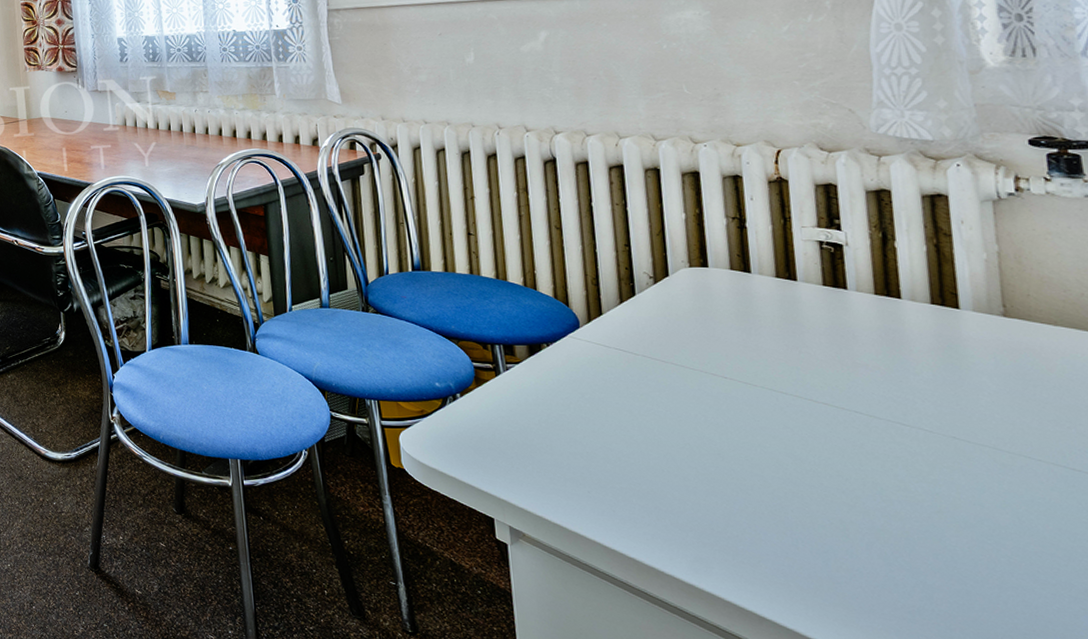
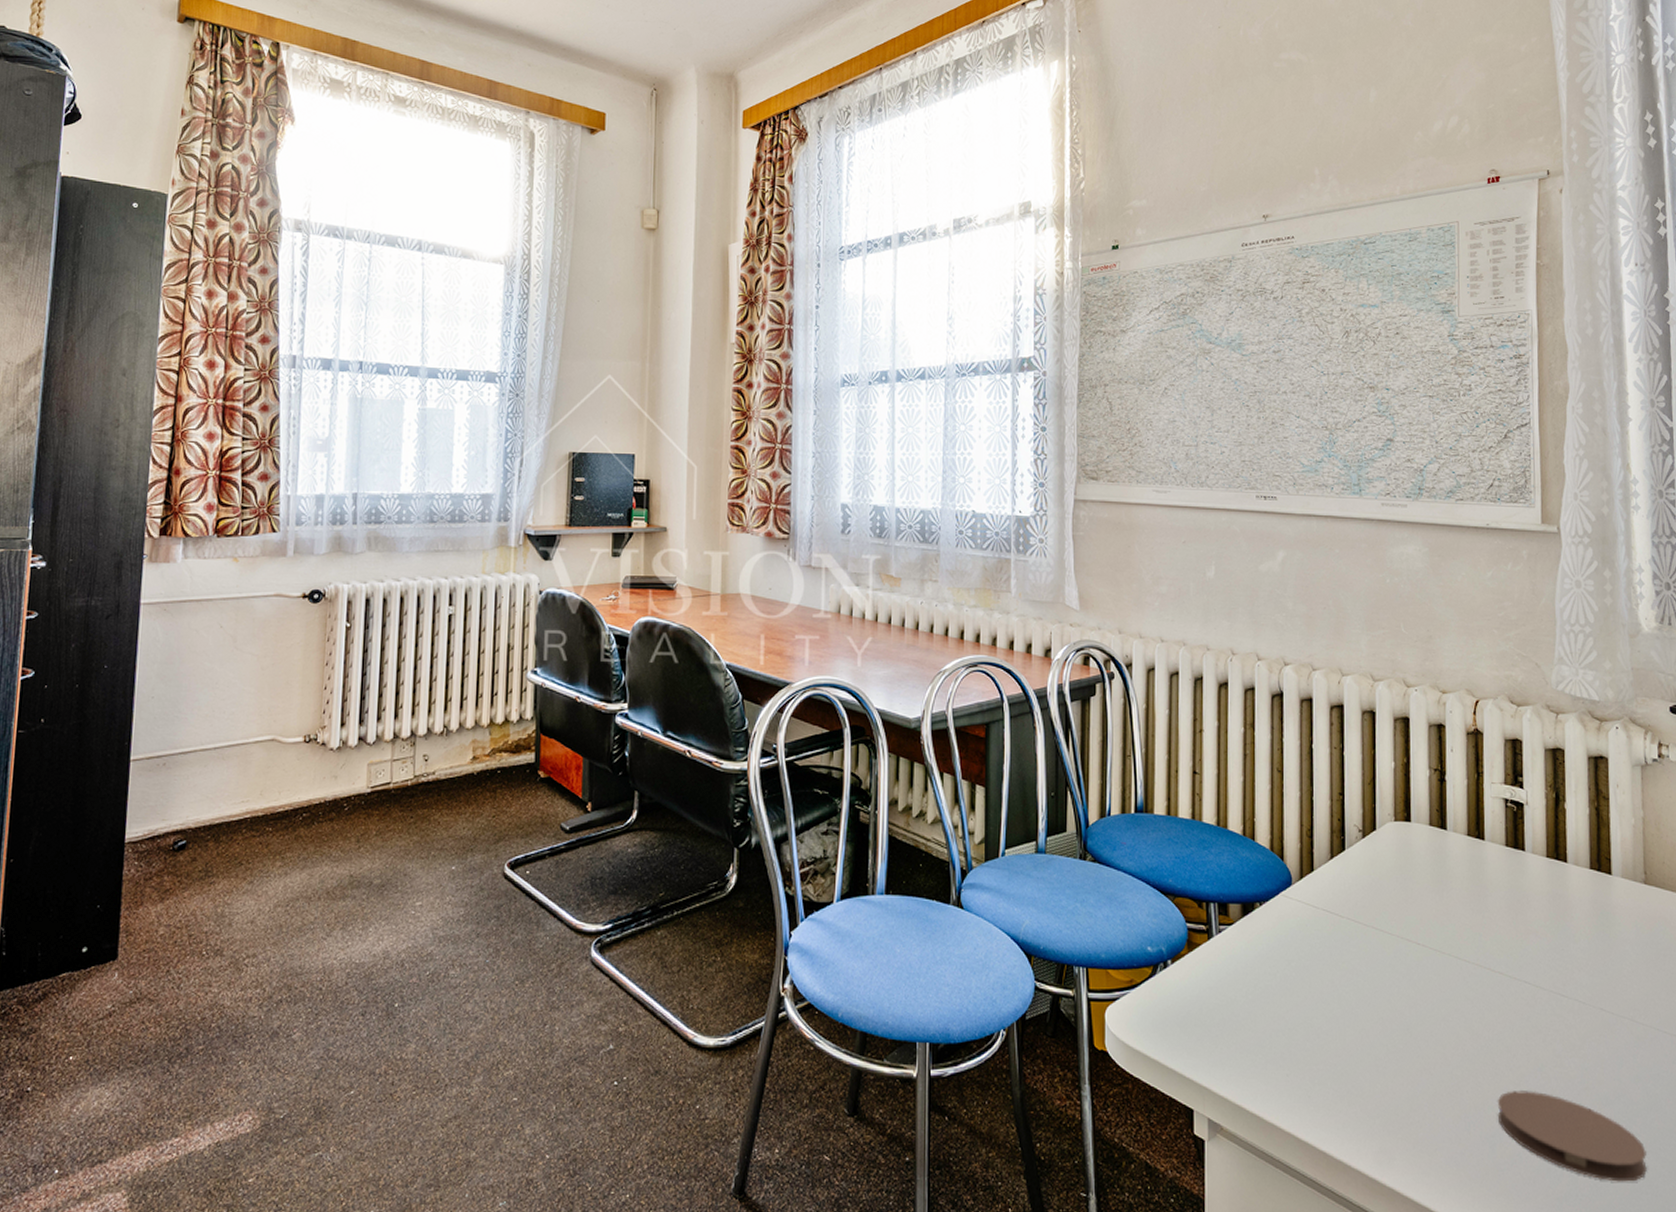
coaster: none [828,511,1022,601] -> present [1497,1091,1647,1182]

